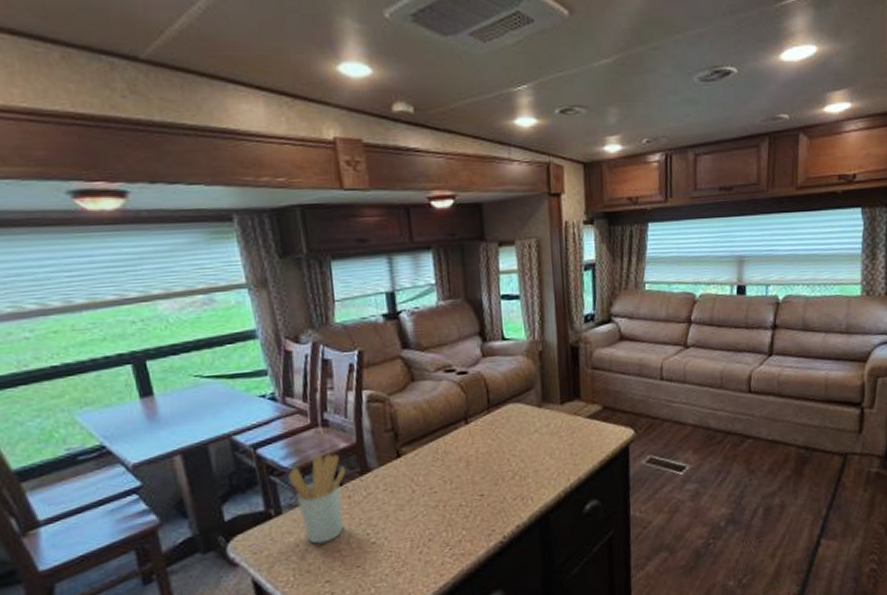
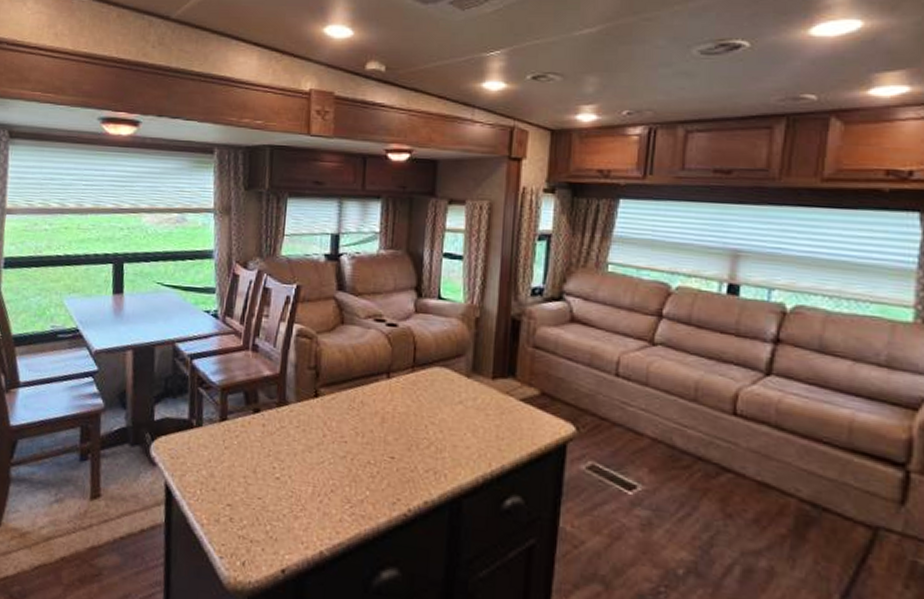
utensil holder: present [288,453,347,544] -> none [214,377,266,466]

